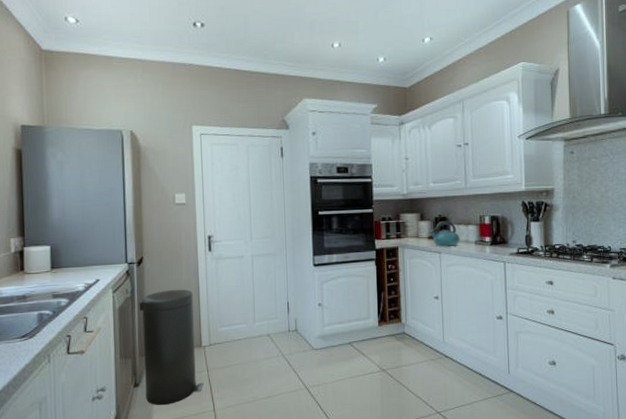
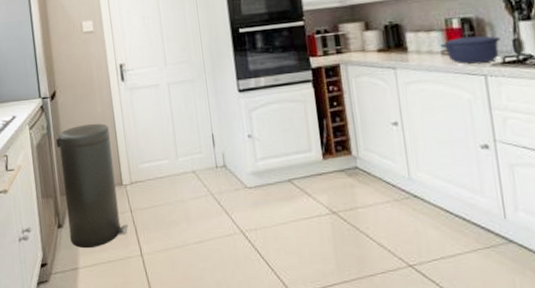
kettle: present [429,221,460,247] -> none [377,28,420,61]
cooking pot: none [474,227,517,253] -> present [440,31,501,65]

